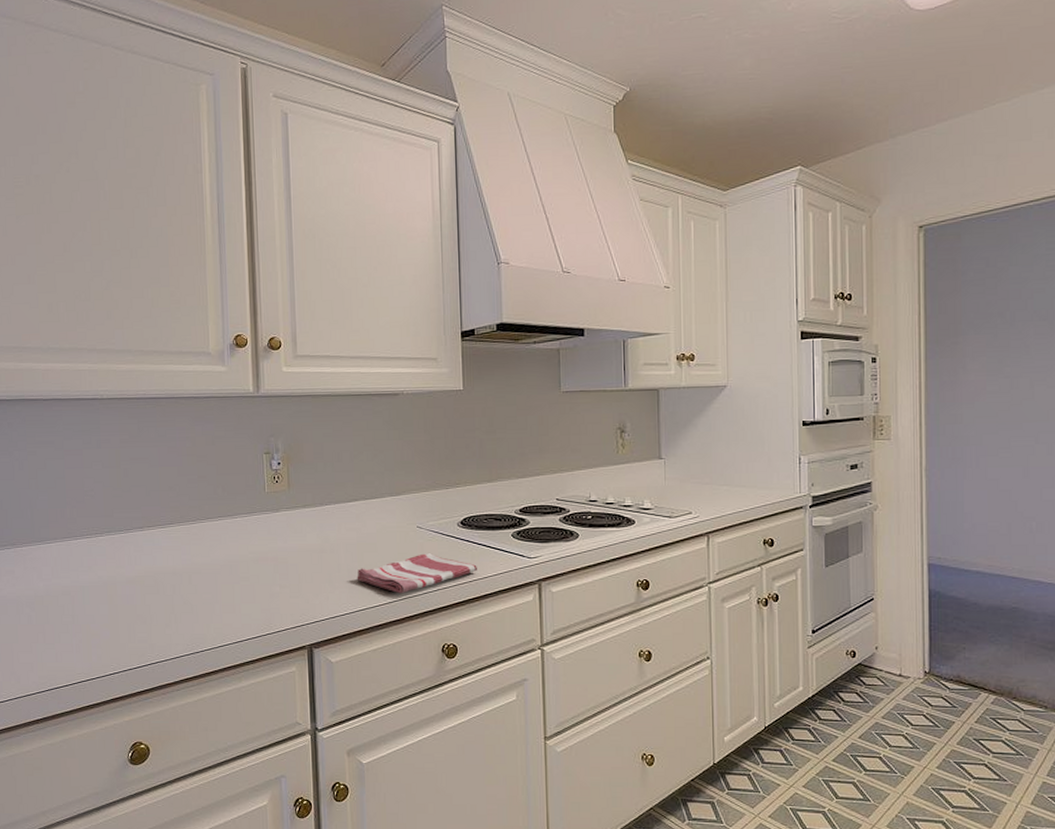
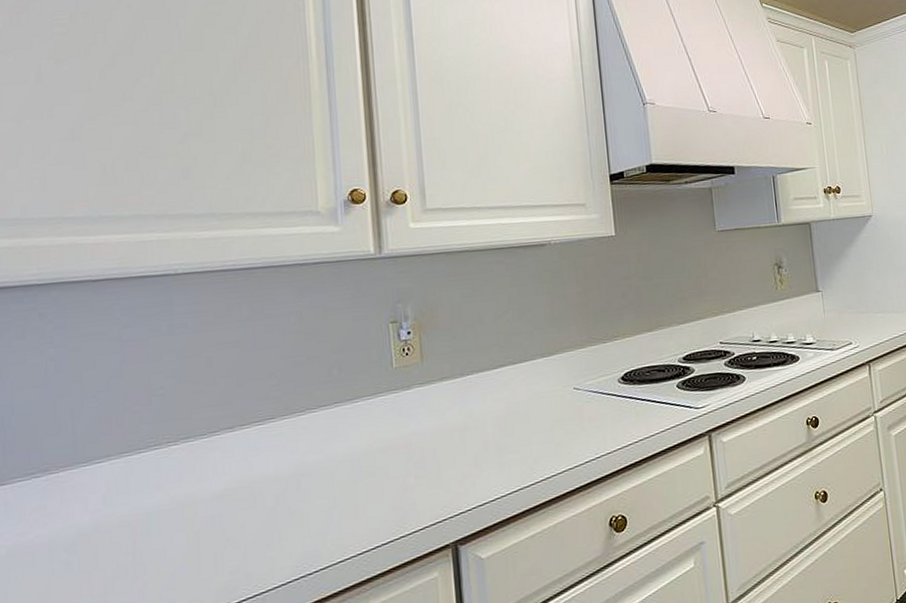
dish towel: present [357,553,477,594] -> none [507,416,643,467]

